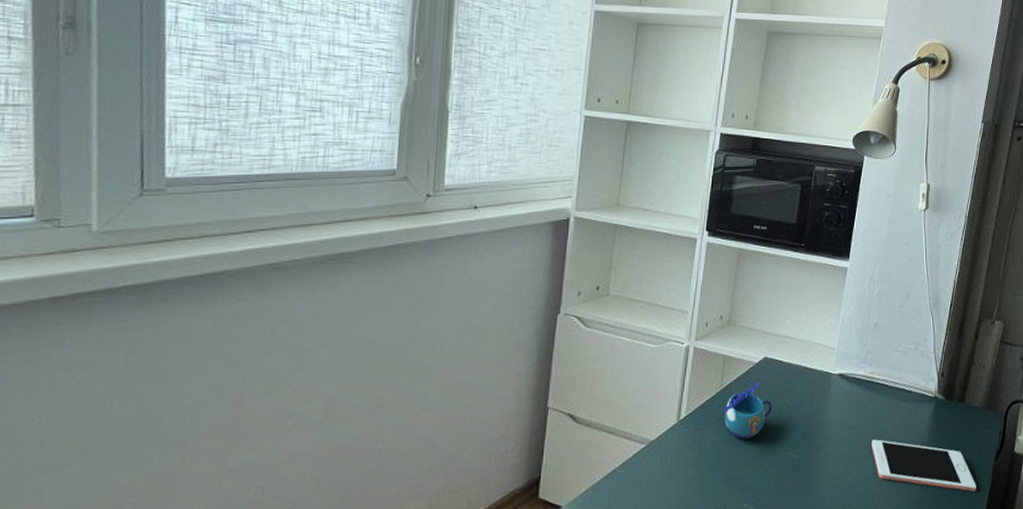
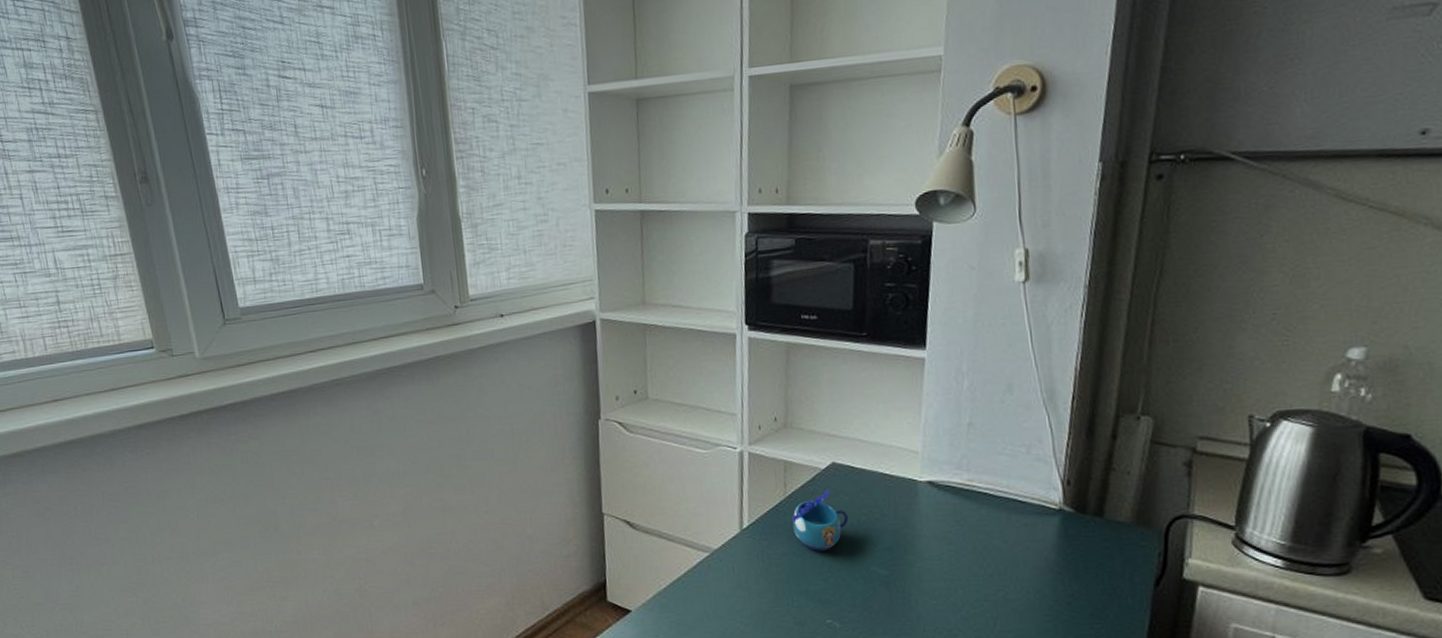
cell phone: present [872,439,976,491] -> none [978,556,1130,622]

